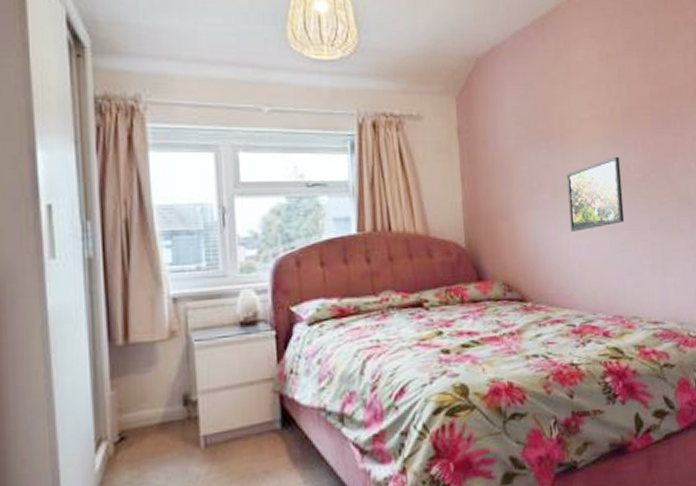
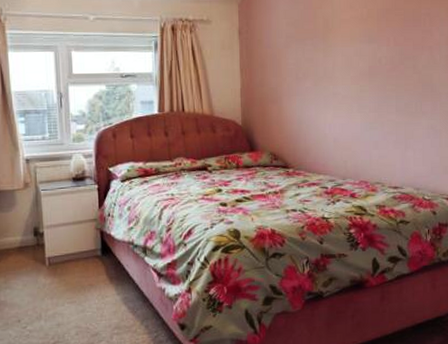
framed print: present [566,156,625,232] -> none [327,50,374,113]

